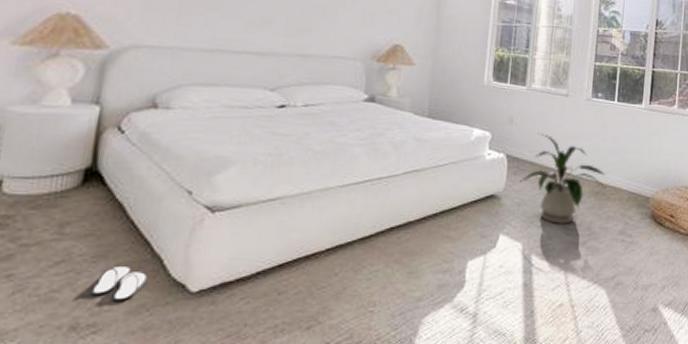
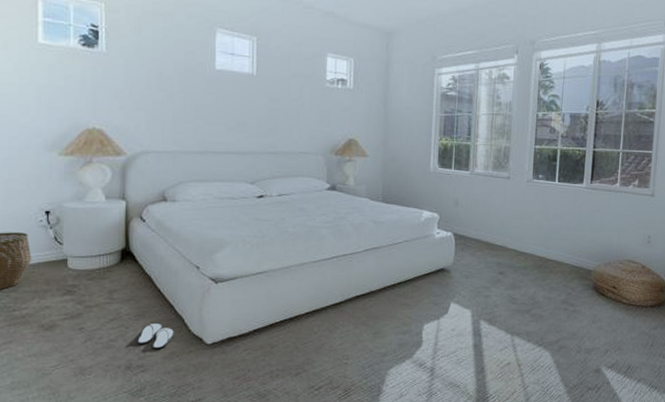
house plant: present [519,132,606,225] -> none [466,212,548,295]

